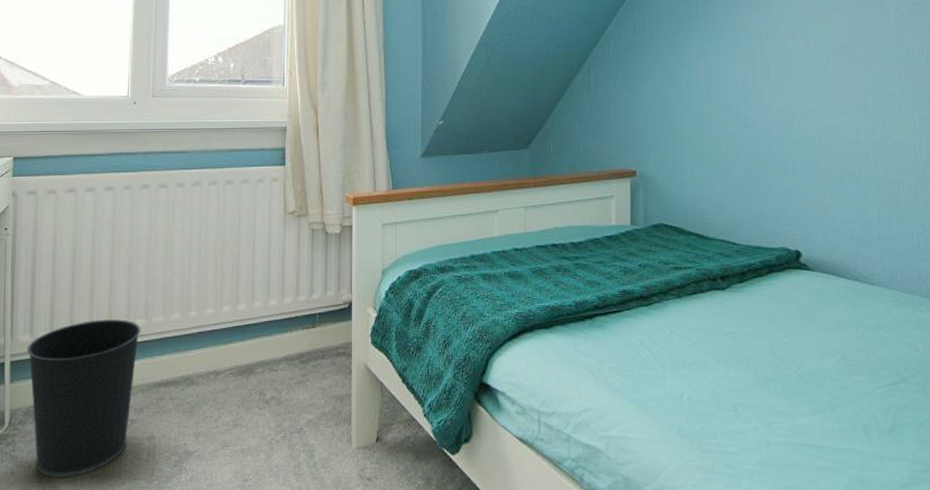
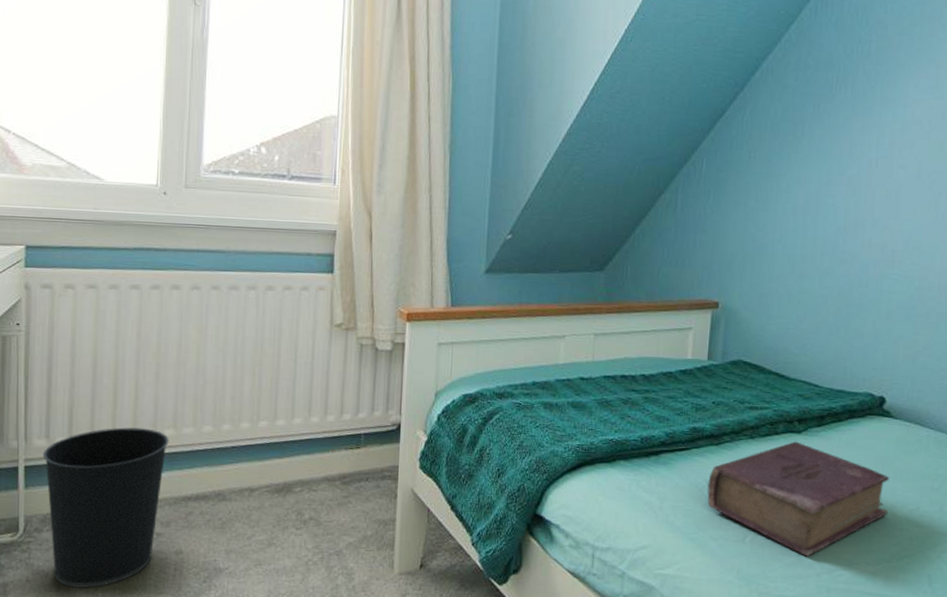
book: none [642,298,816,411] -> present [707,441,889,557]

